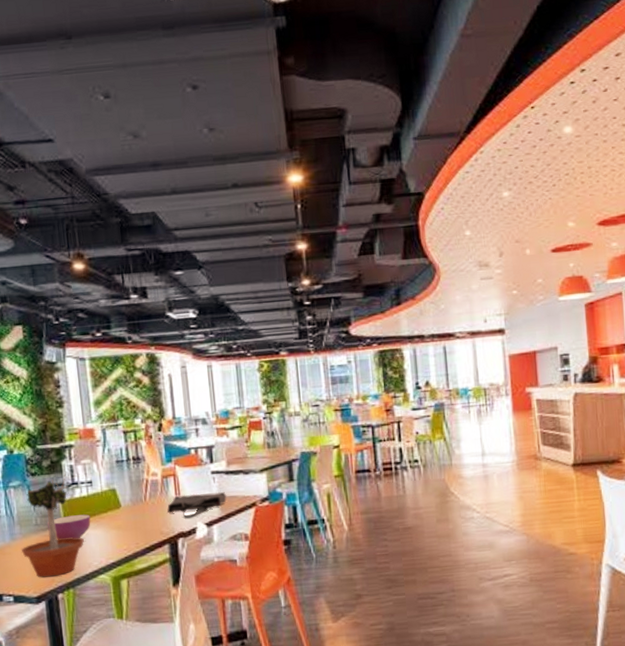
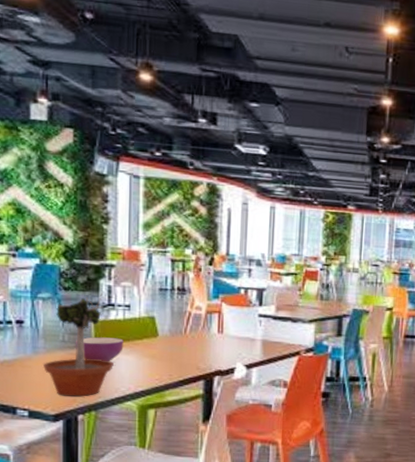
tote bag: present [167,492,227,519] -> none [207,334,271,358]

